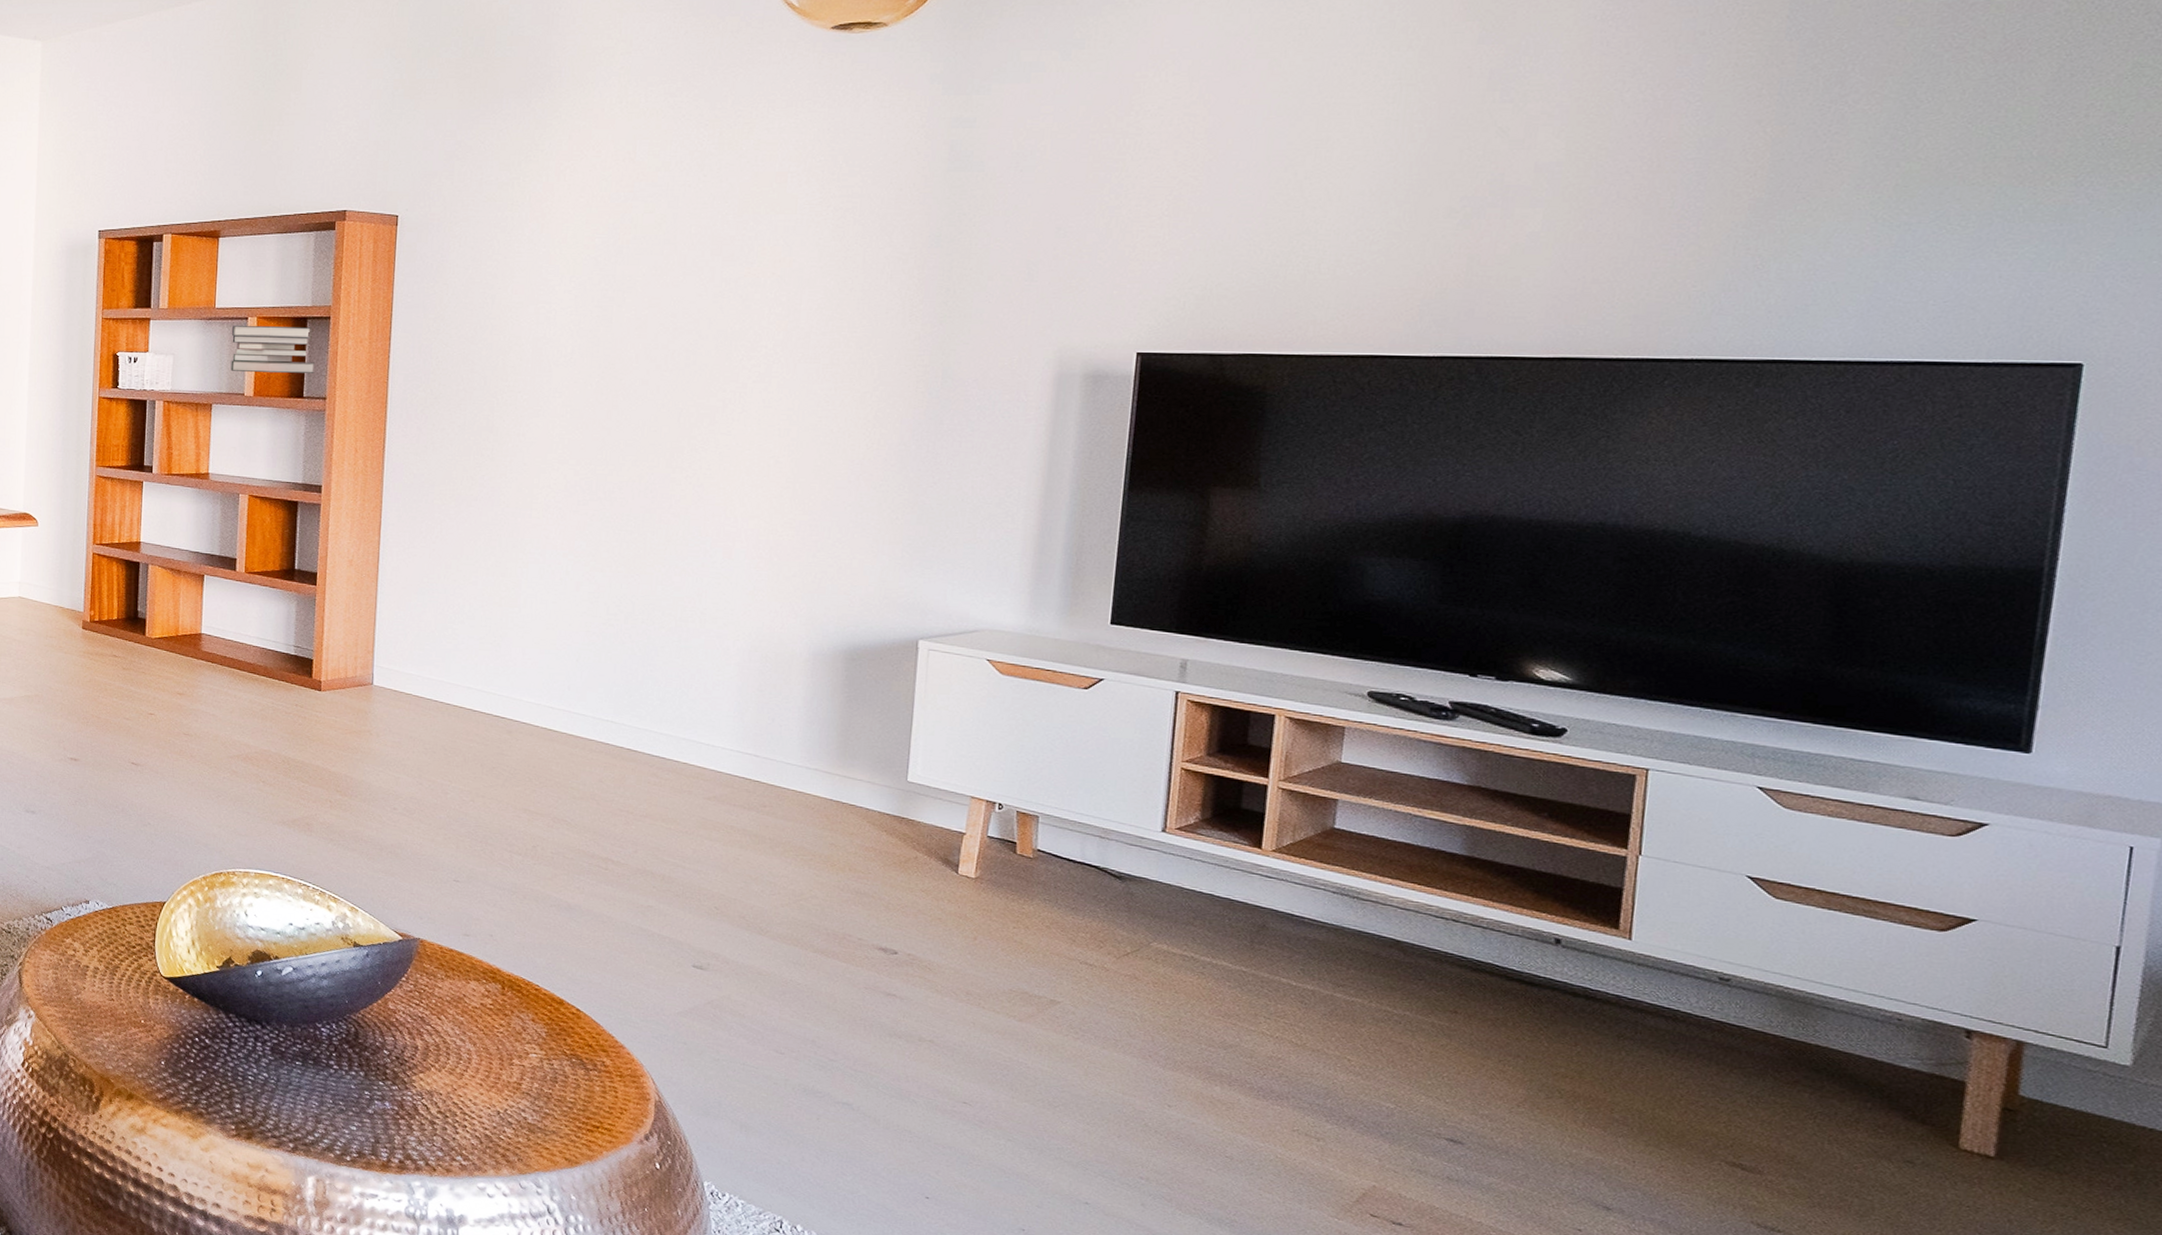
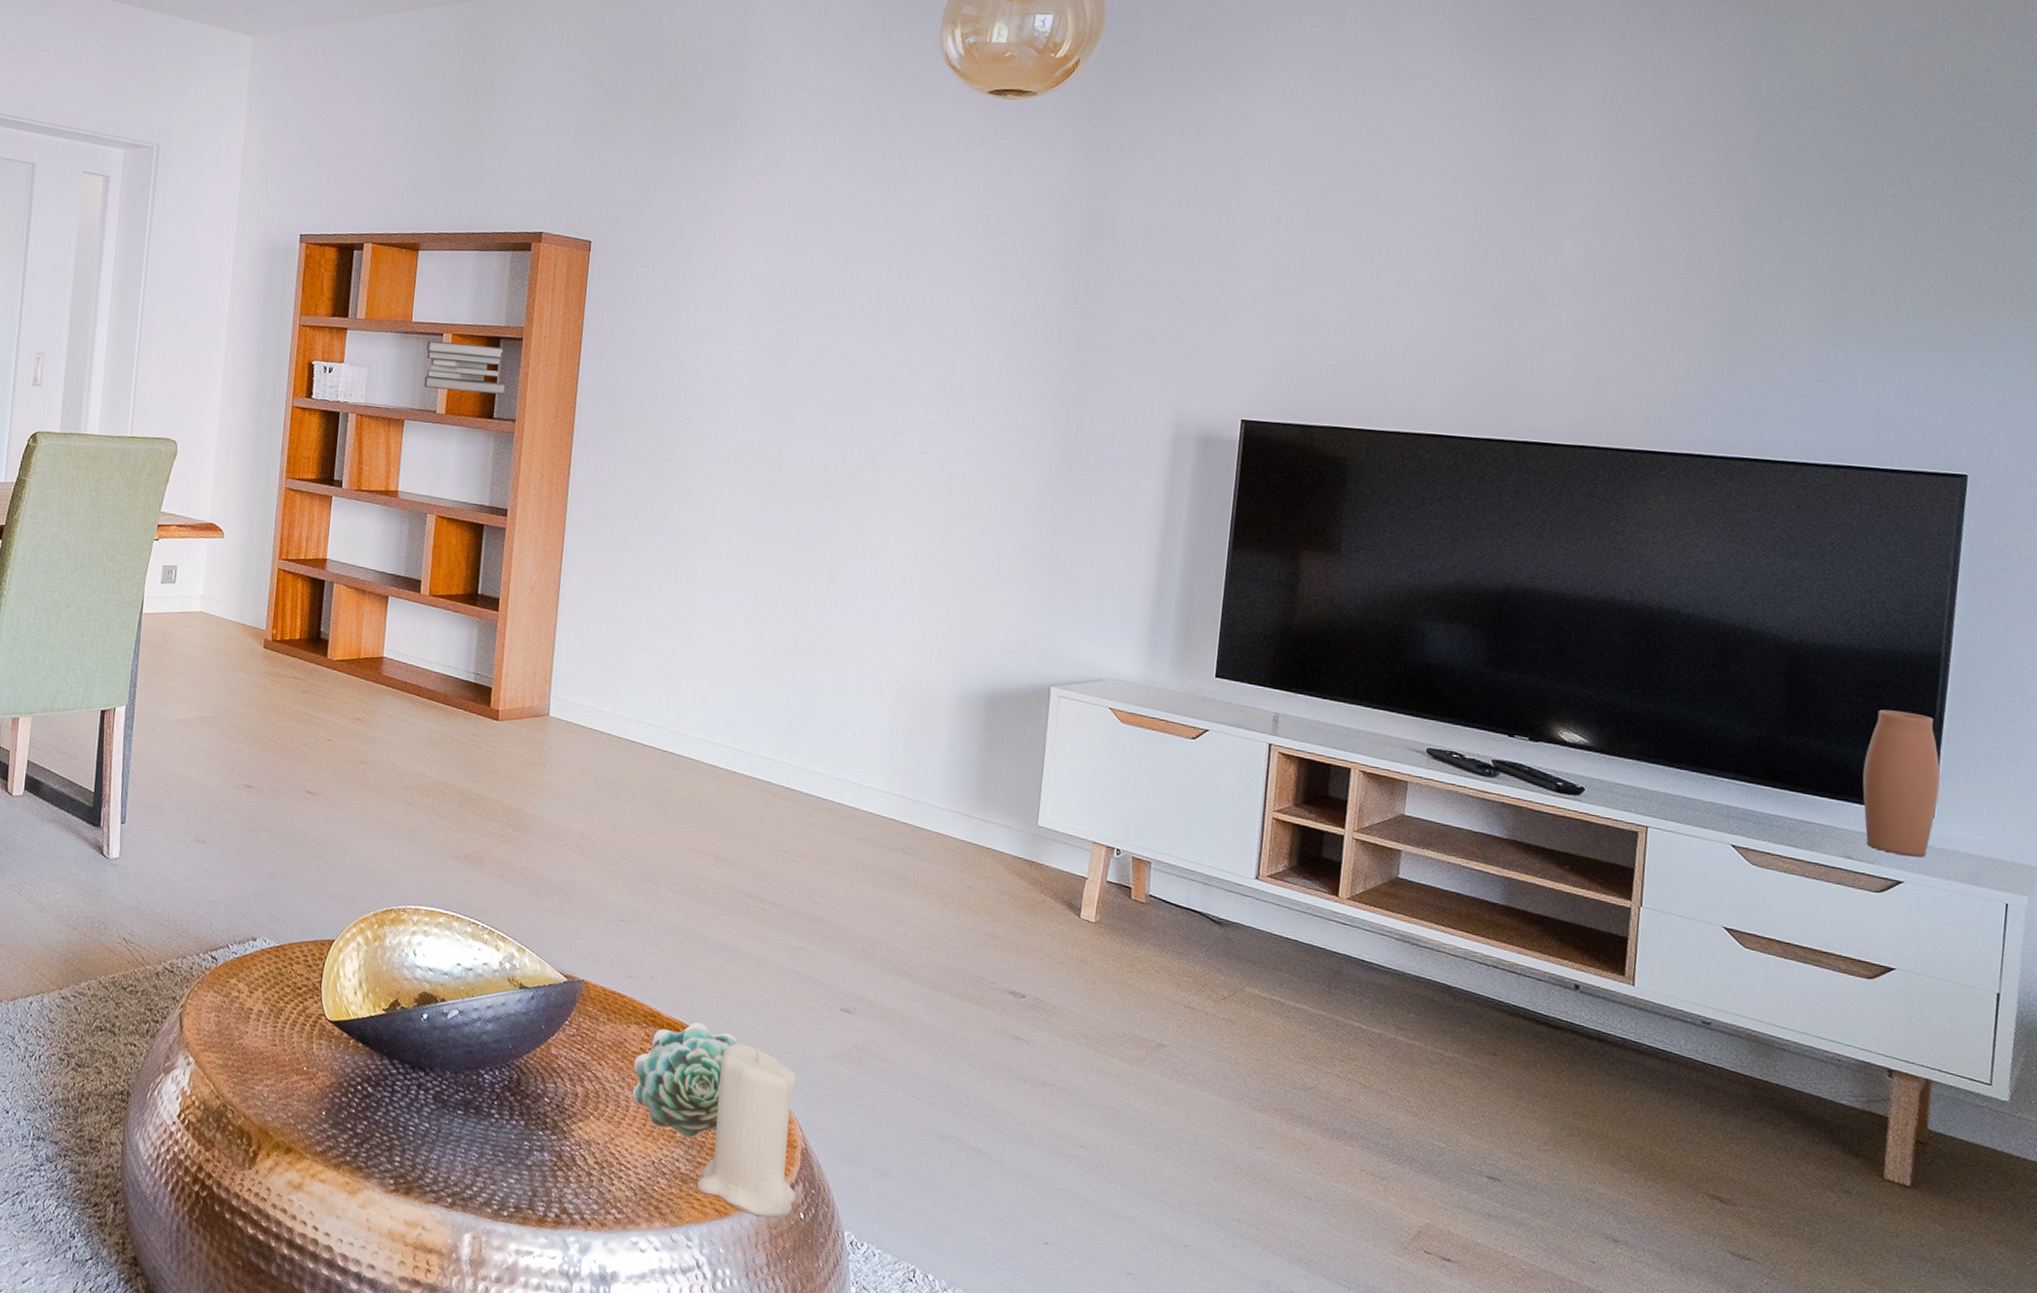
succulent plant: none [474,979,584,1090] -> present [632,1022,739,1139]
candle: none [544,999,651,1167] -> present [696,1043,797,1218]
vase: none [1933,633,2041,797] -> present [1862,709,1941,858]

